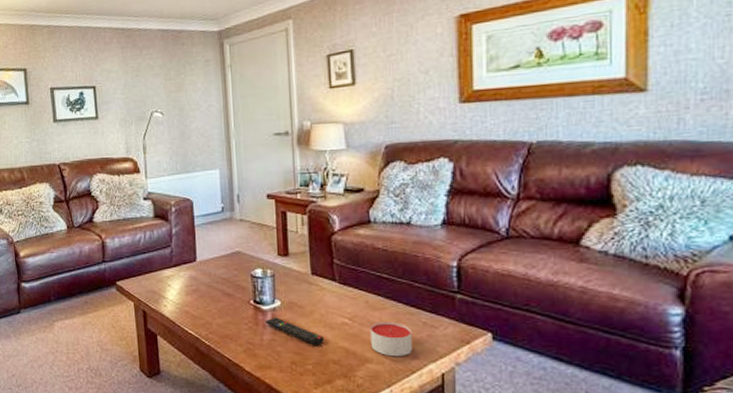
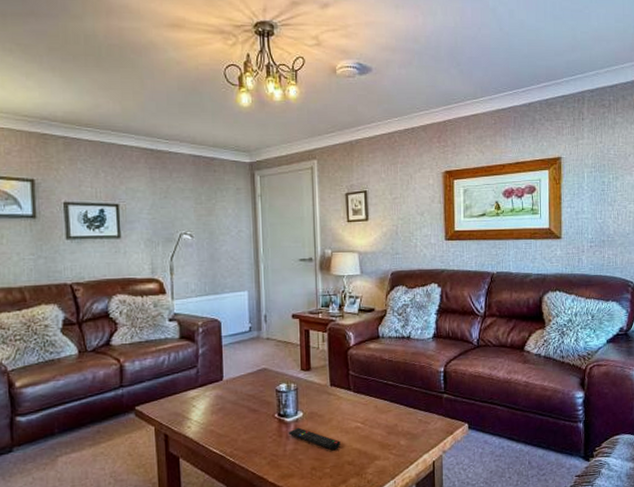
candle: present [370,322,413,357] -> none [378,422,411,452]

